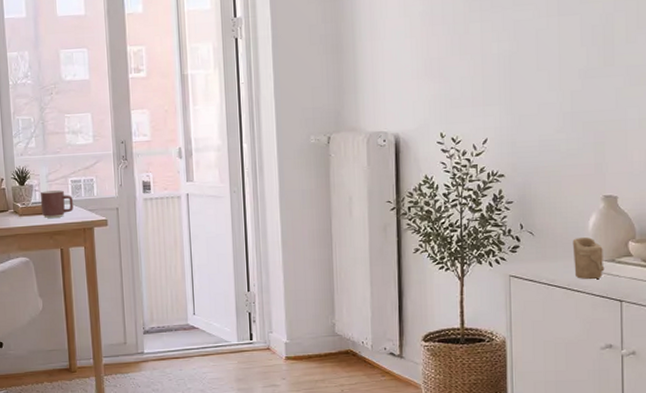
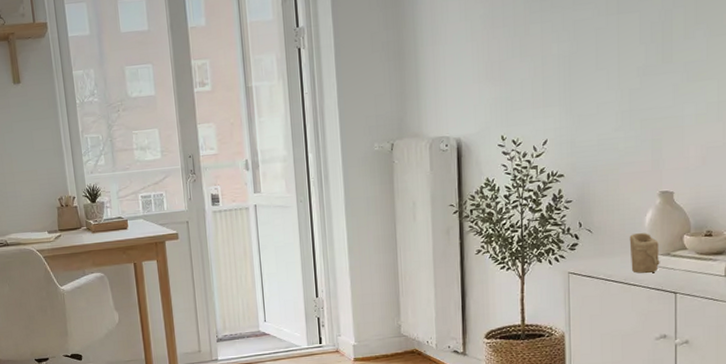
mug: present [40,190,73,218] -> none [111,206,145,234]

